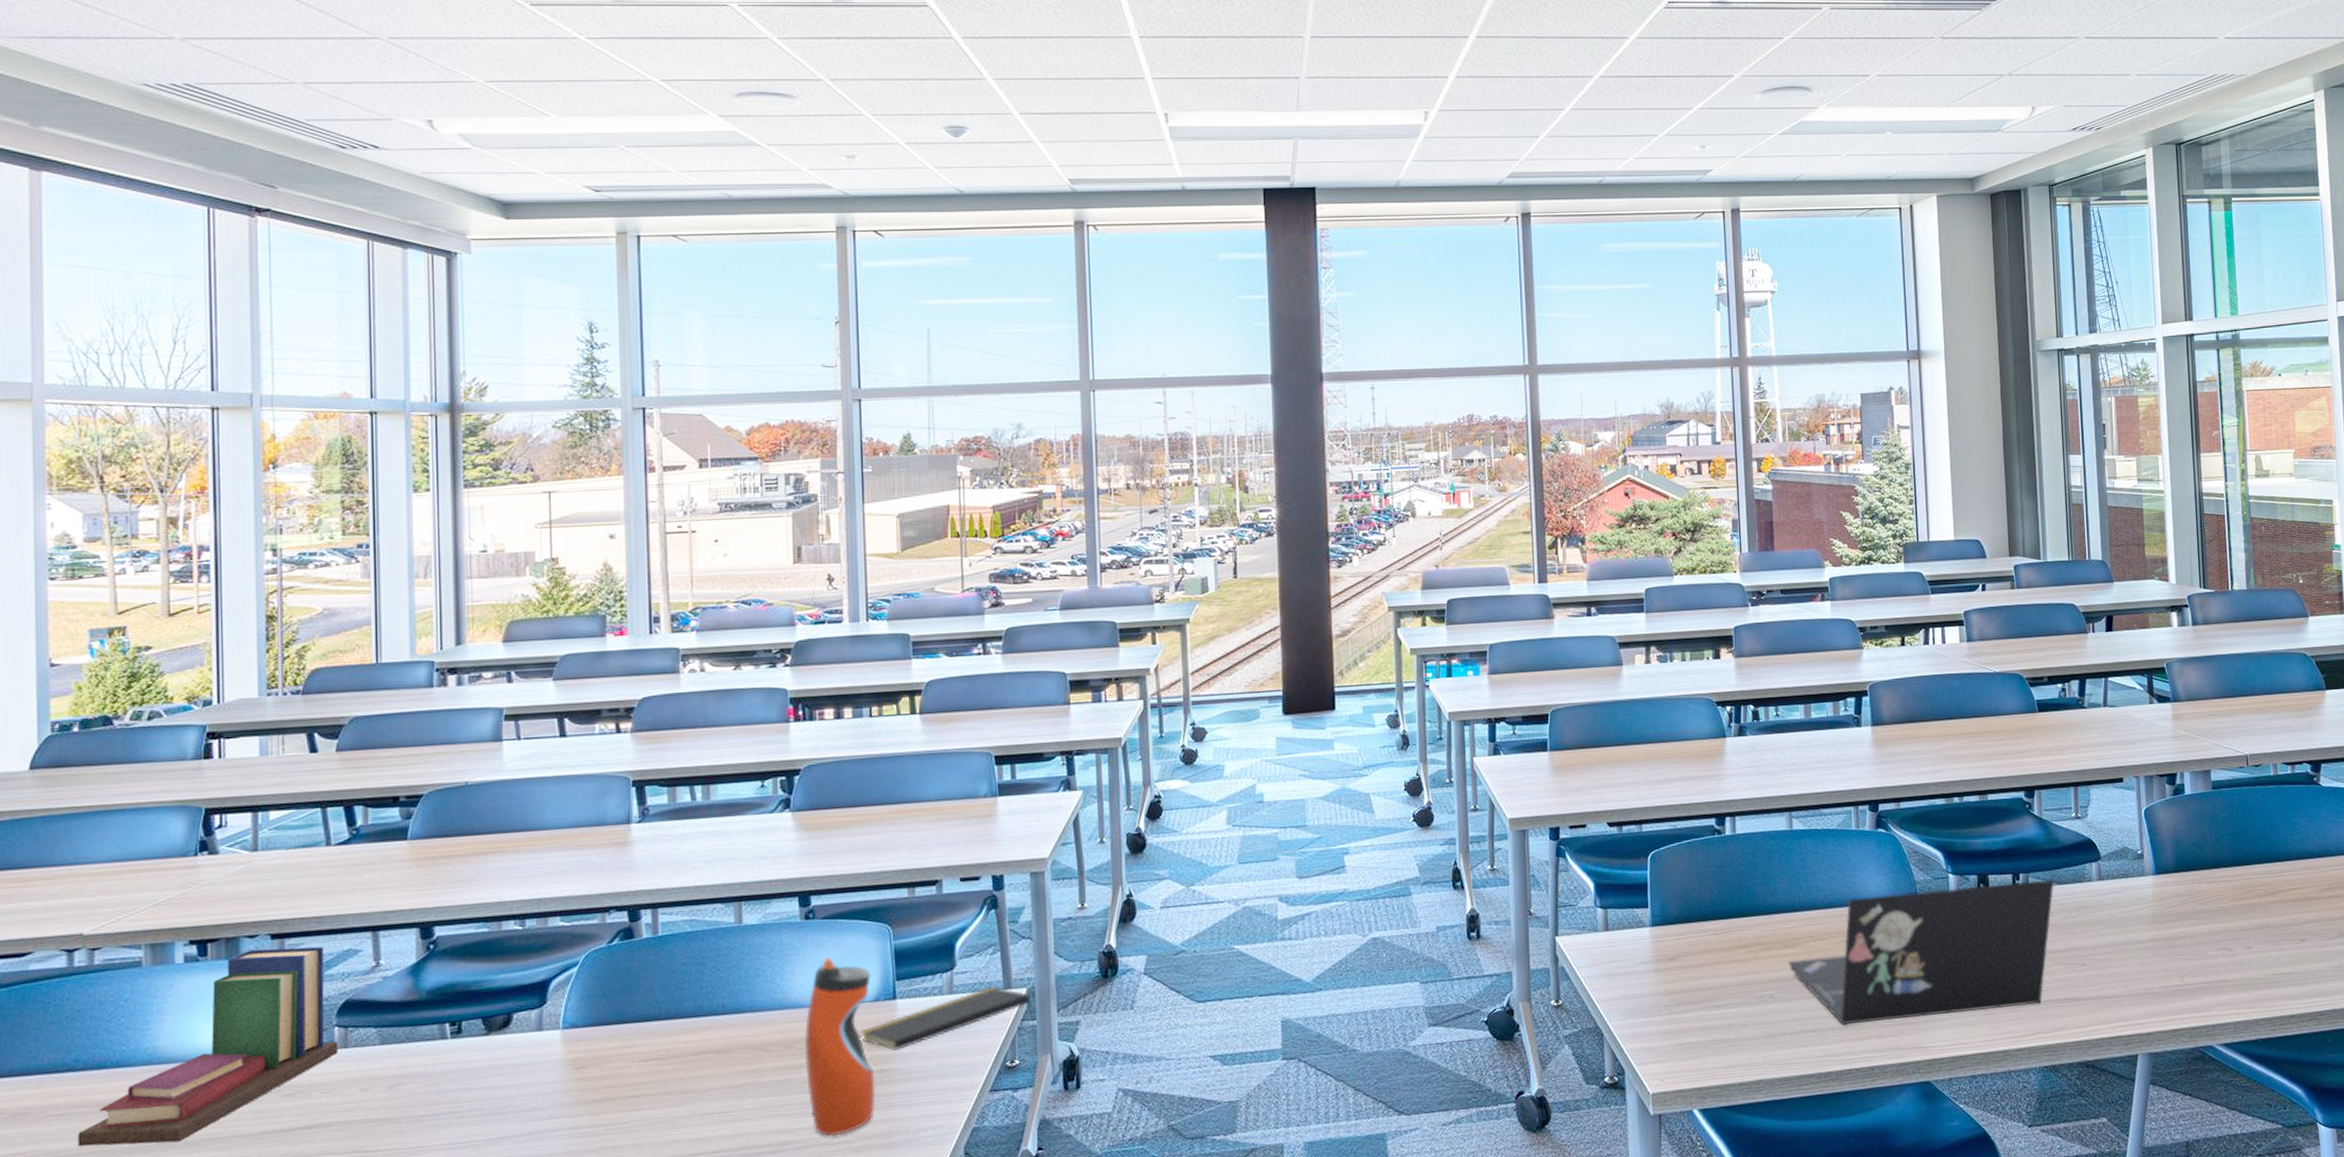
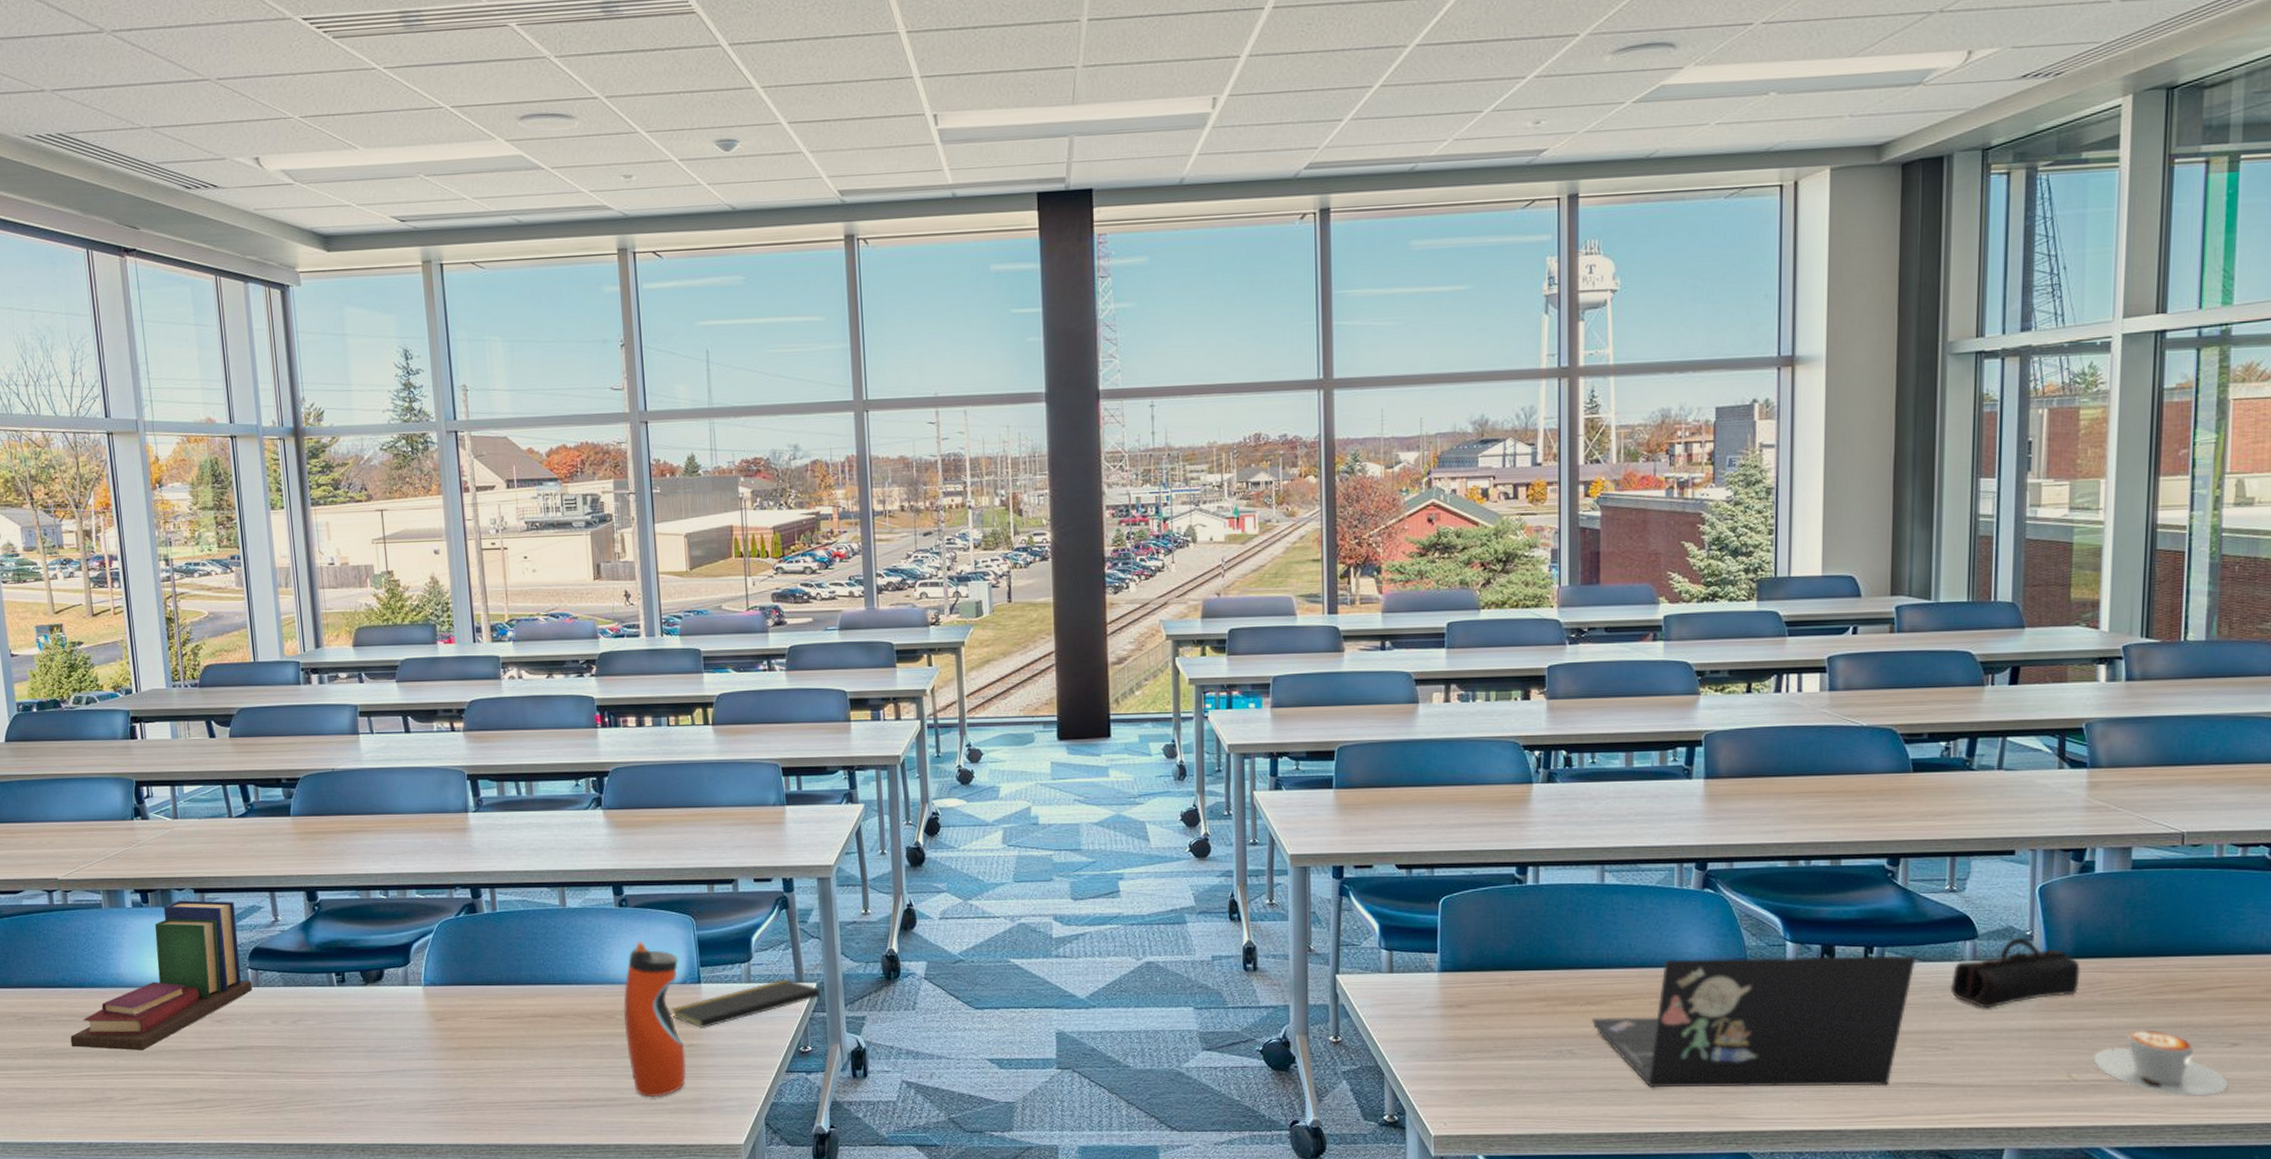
pencil case: none [2083,856,2182,924] -> present [1950,937,2080,1008]
coffee cup: none [2199,932,2302,991] -> present [2092,1029,2228,1096]

